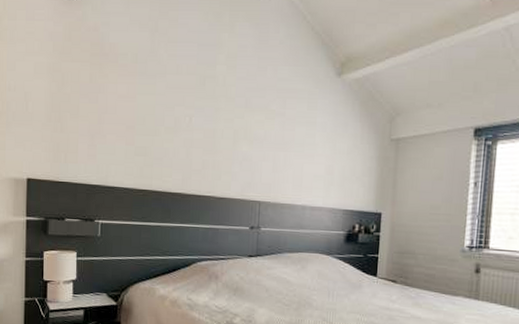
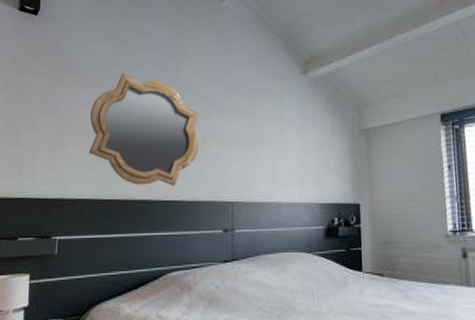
mirror: none [128,64,232,183] -> present [89,73,199,187]

